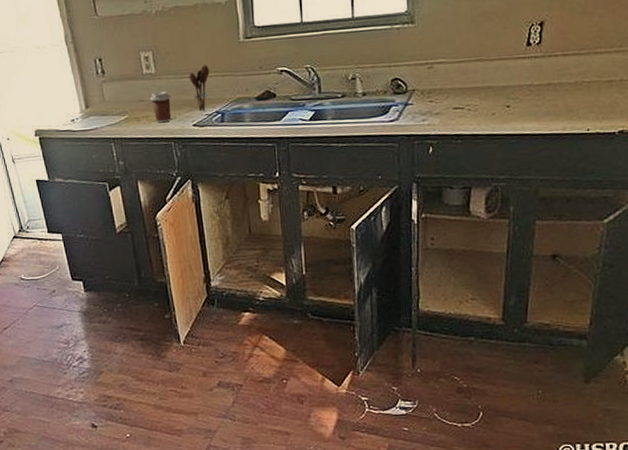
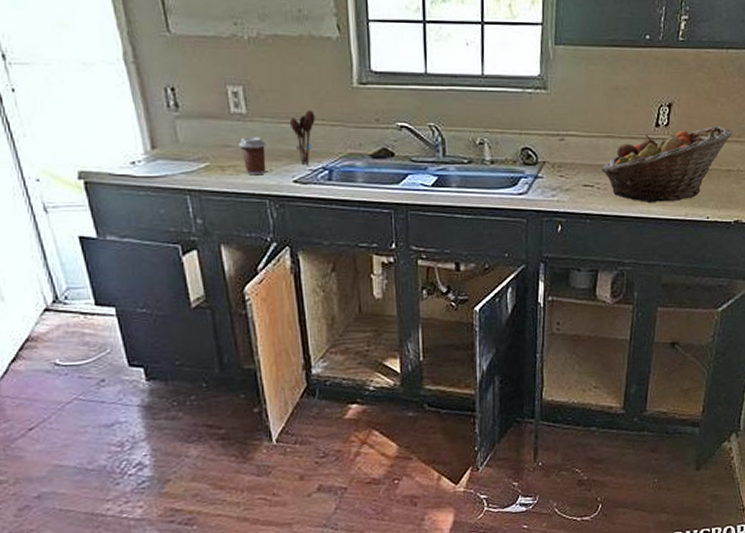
fruit basket: none [471,38,612,120] -> present [601,126,732,202]

